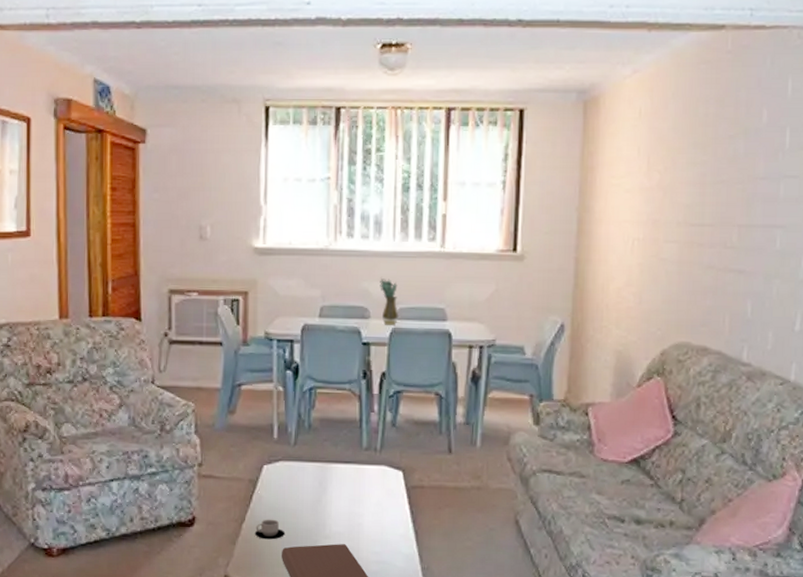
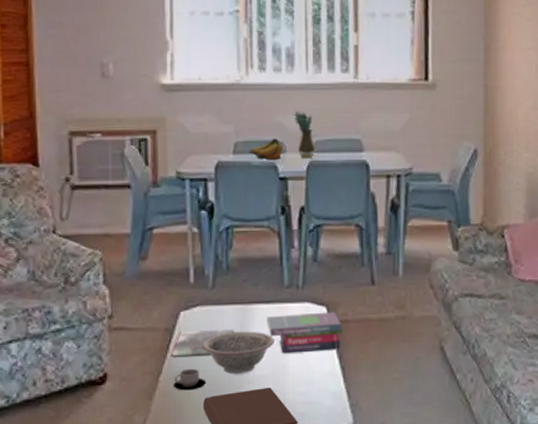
magazine: none [254,484,313,509] -> present [171,329,234,357]
decorative bowl: none [283,488,351,528] -> present [202,331,274,374]
fruit: none [334,304,367,326] -> present [248,139,283,161]
books: none [343,475,418,514] -> present [265,311,342,353]

